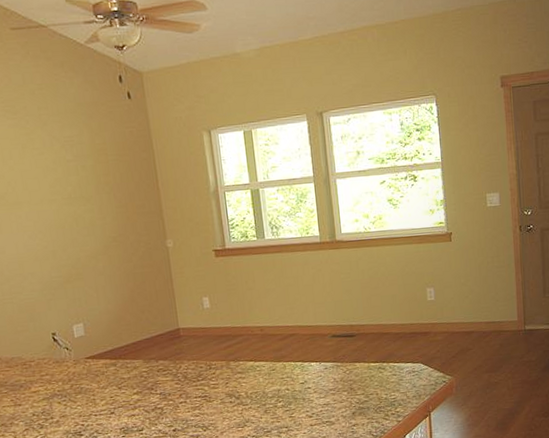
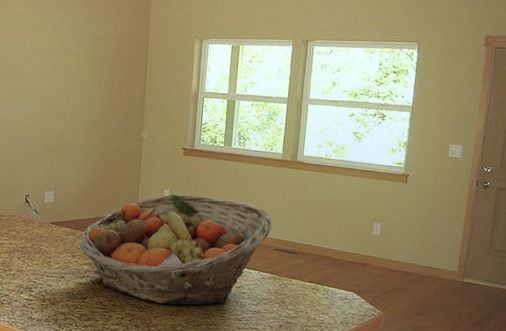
fruit basket: none [123,294,325,419] -> present [80,194,273,305]

